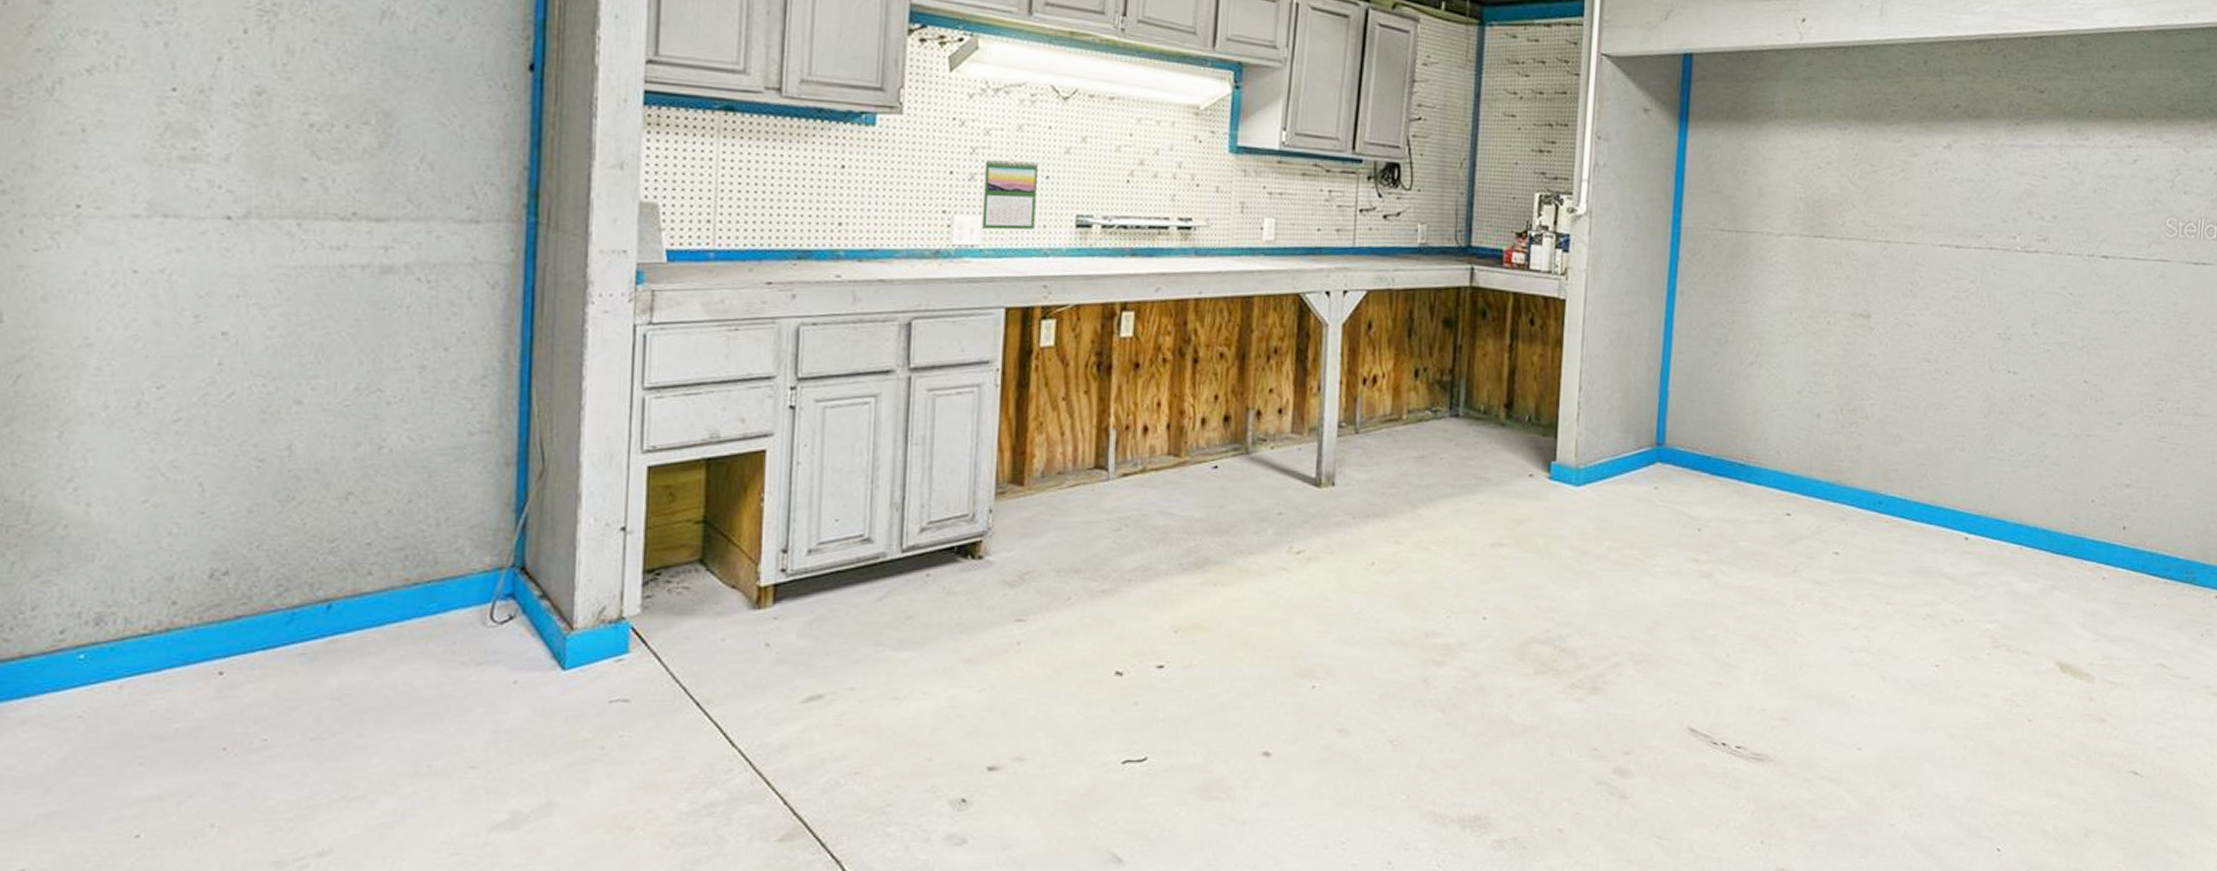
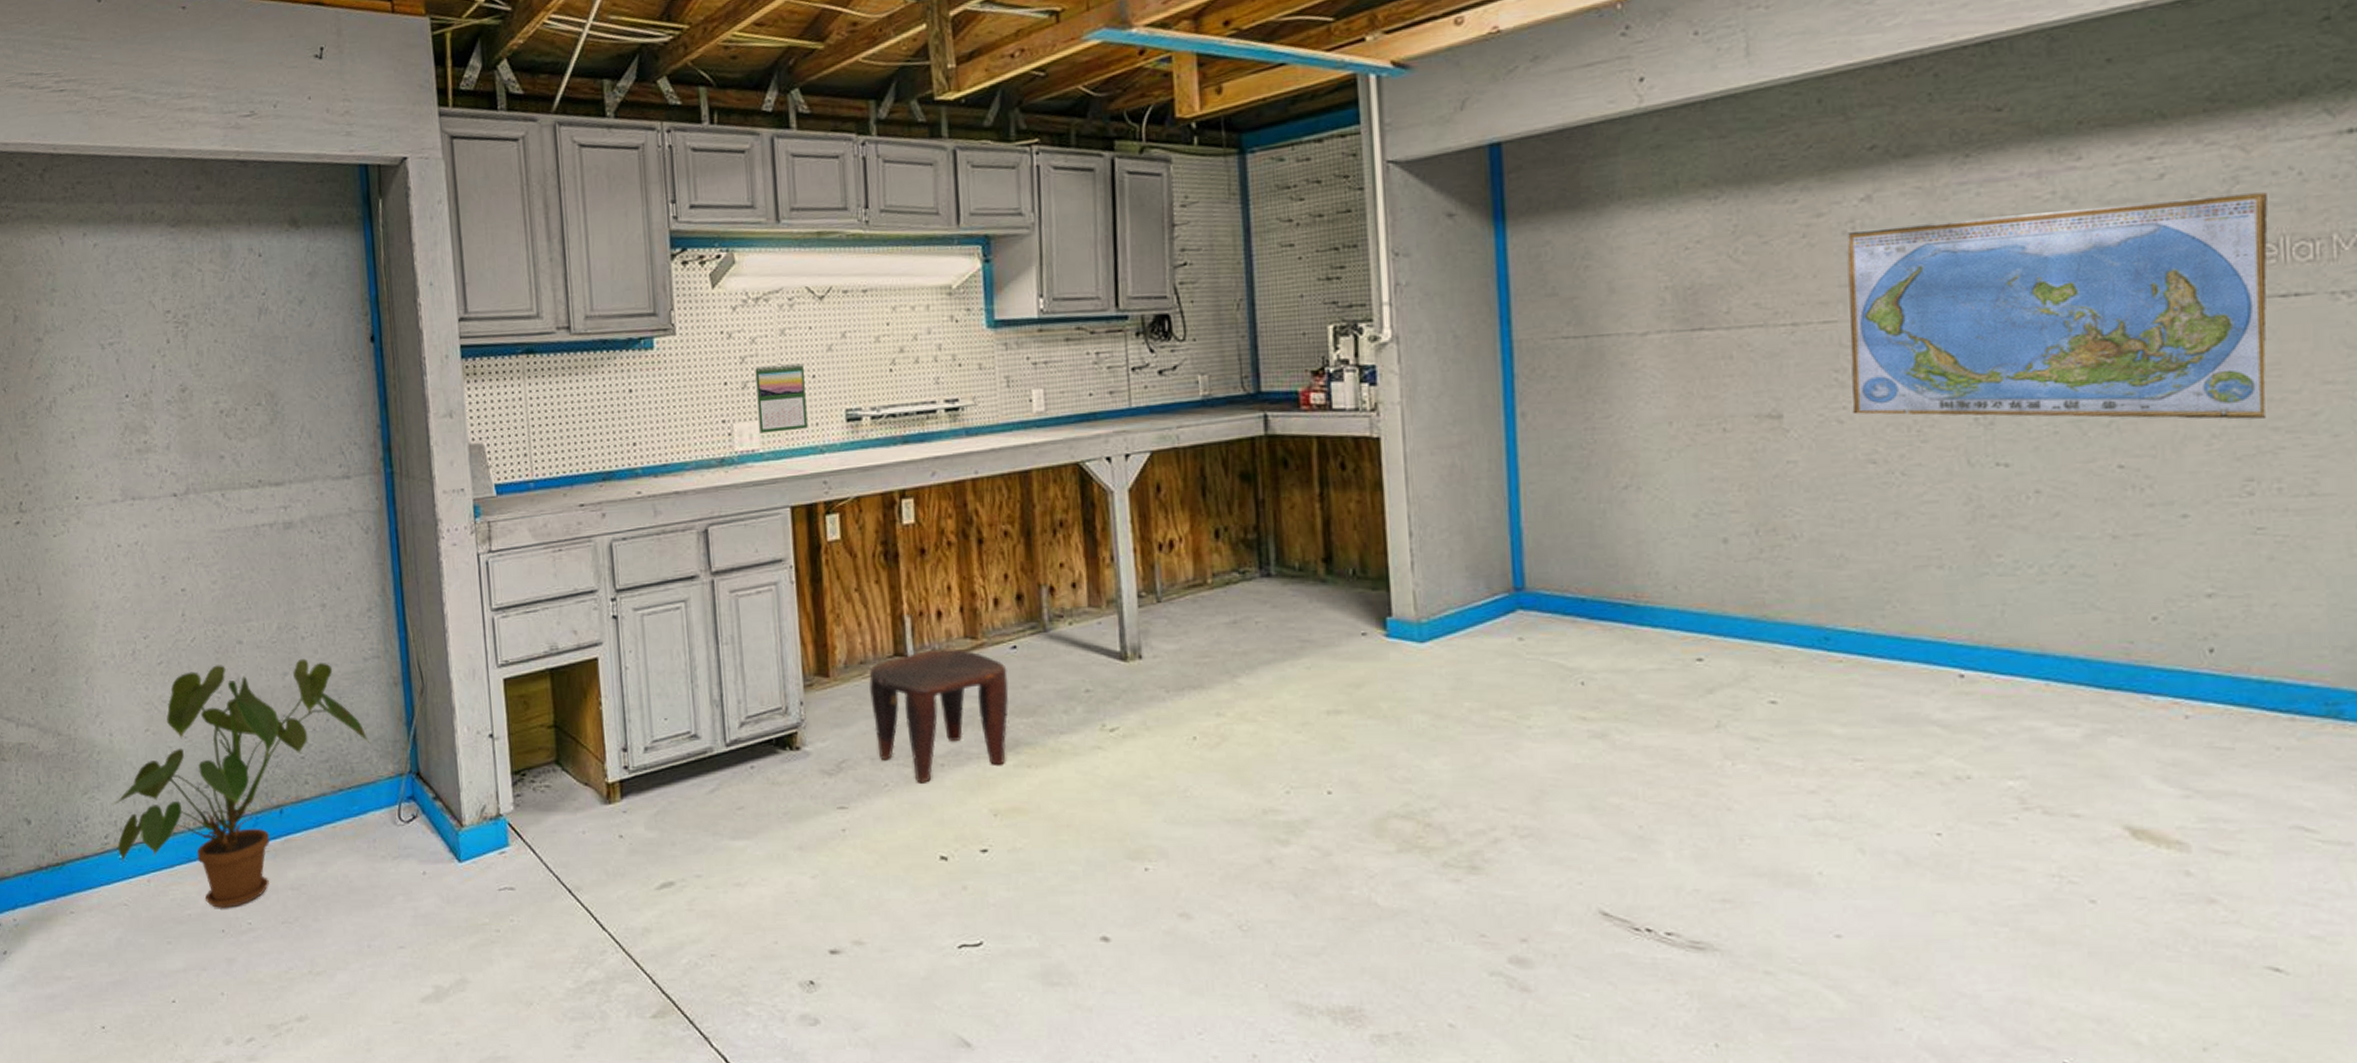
house plant: none [76,427,464,721] -> present [111,658,371,908]
stool: none [1064,464,1206,598] -> present [869,648,1009,783]
world map: none [1919,171,2195,354] -> present [1847,192,2268,420]

